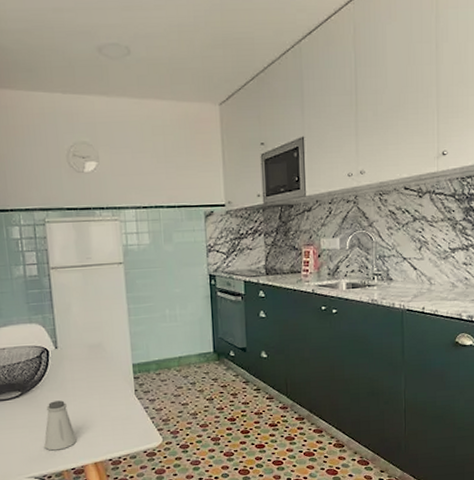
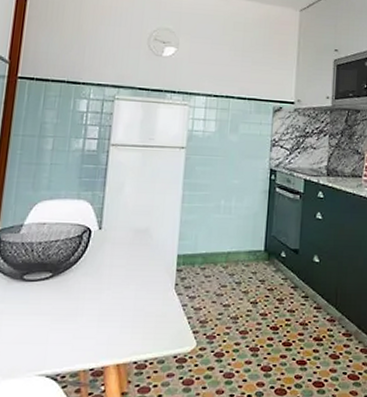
saltshaker: present [44,400,77,451] -> none [65,287,102,345]

